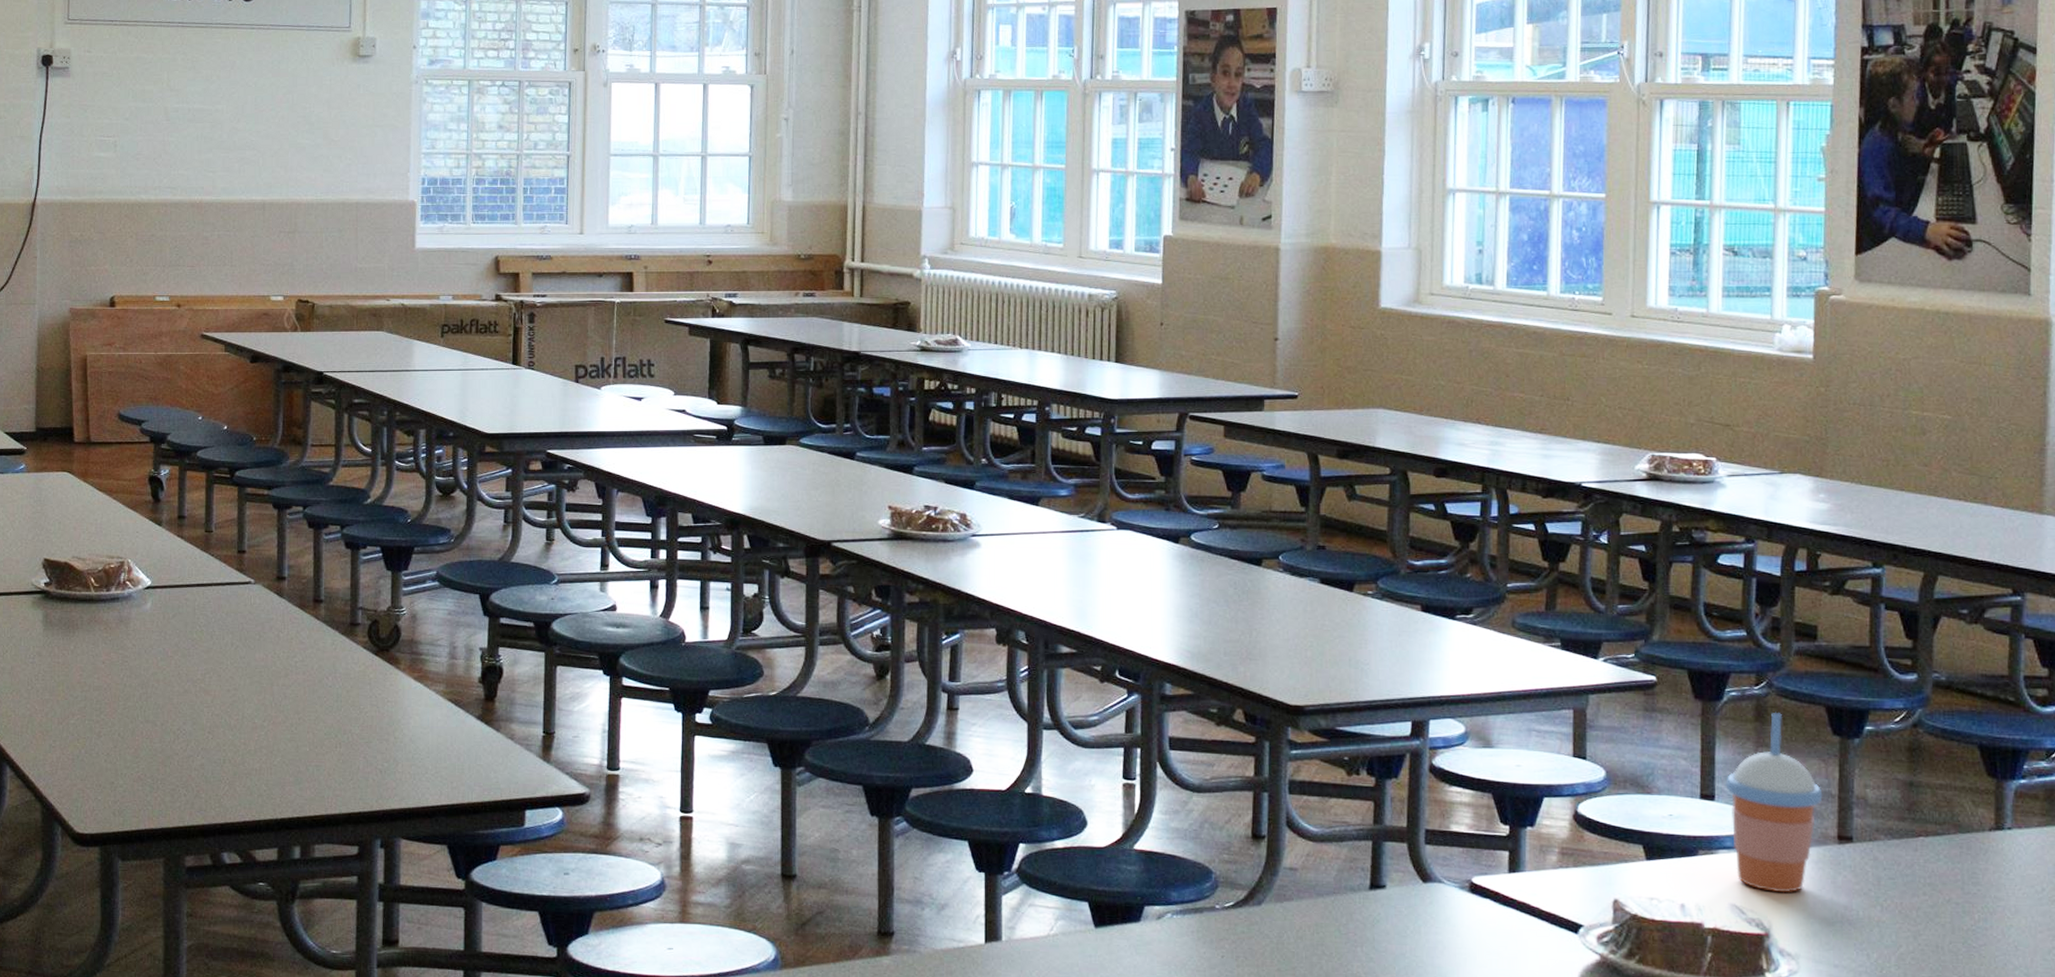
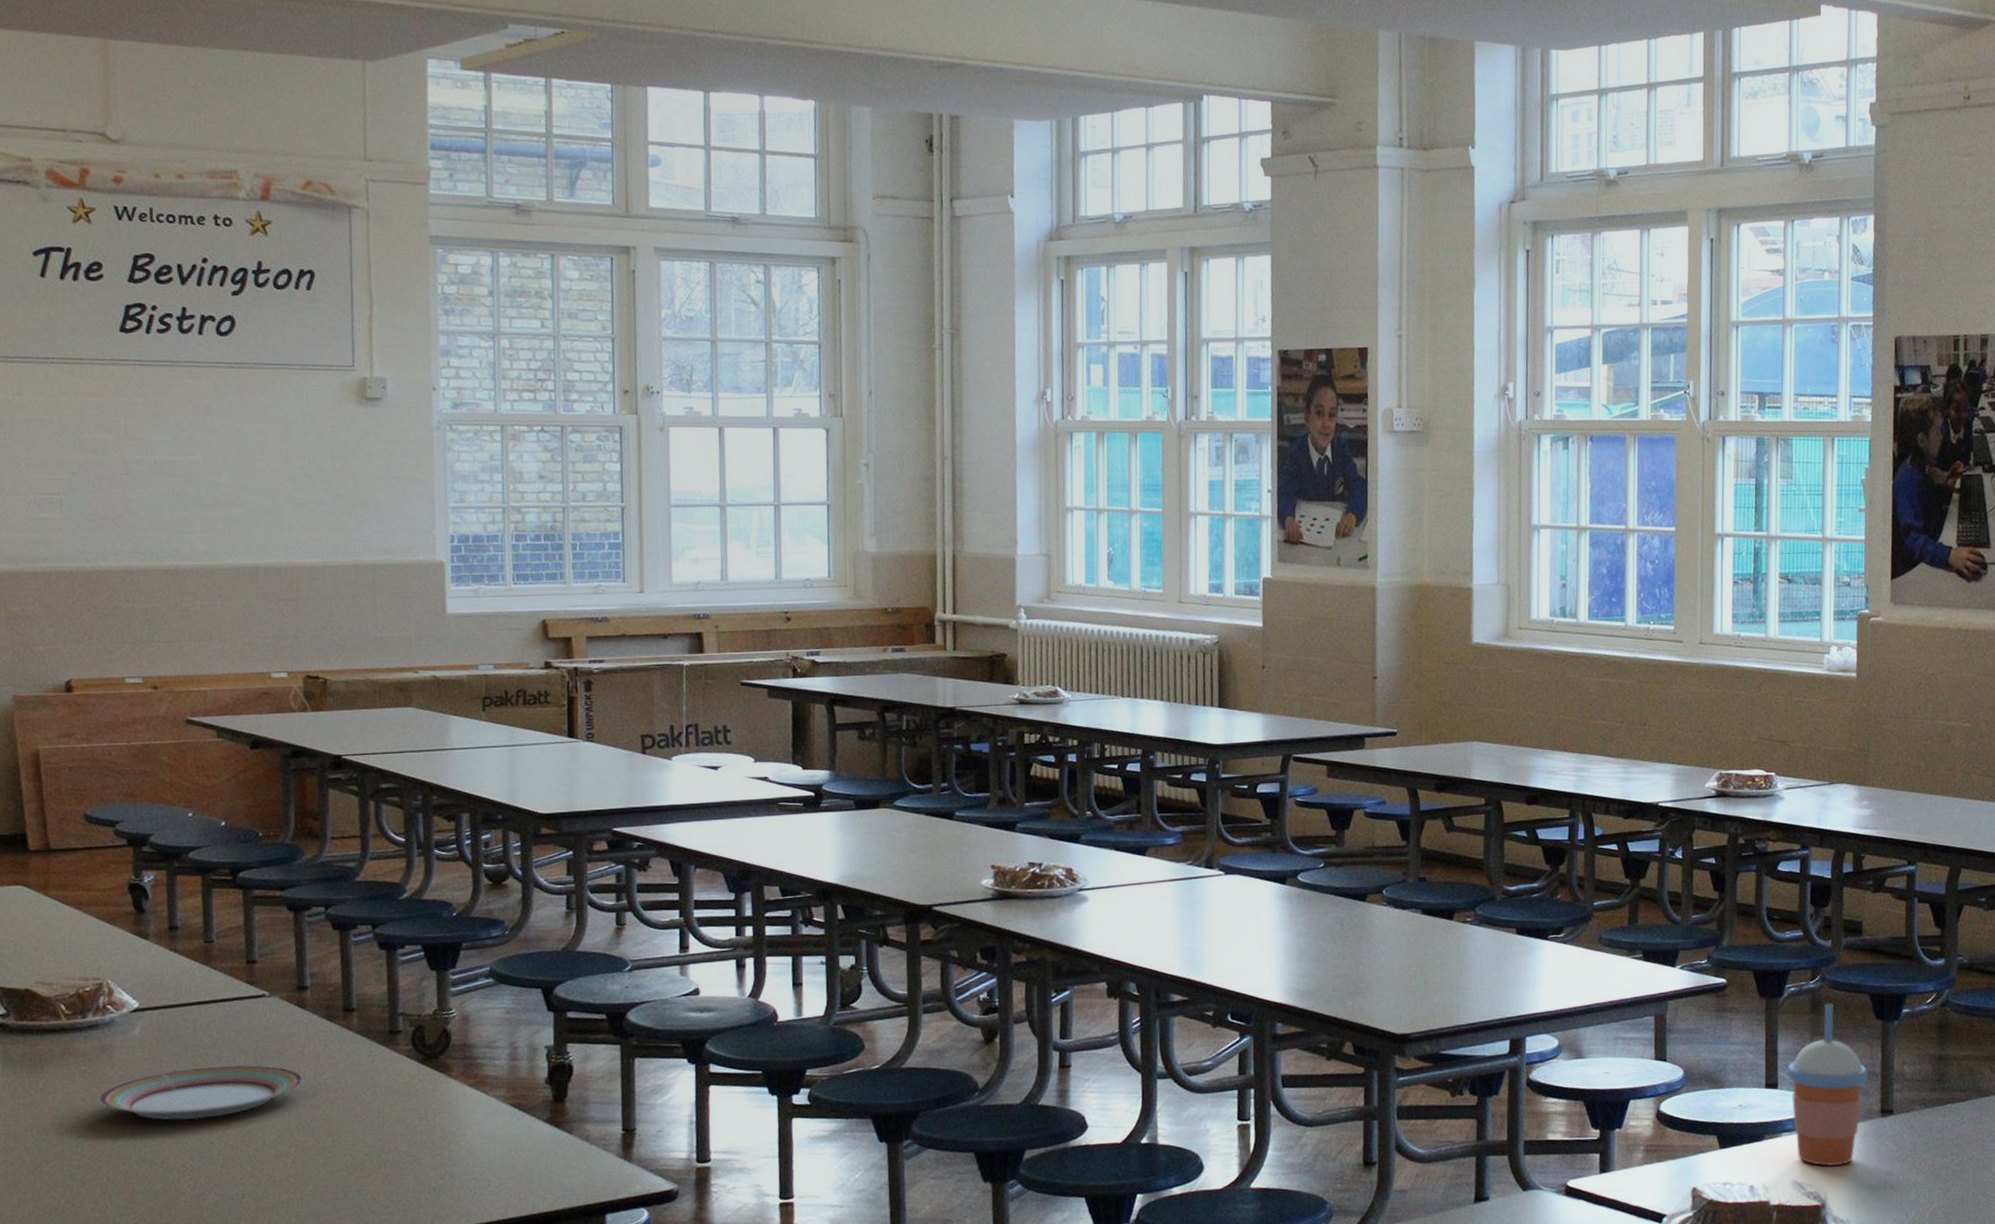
plate: none [115,642,279,689] -> present [98,1064,305,1121]

